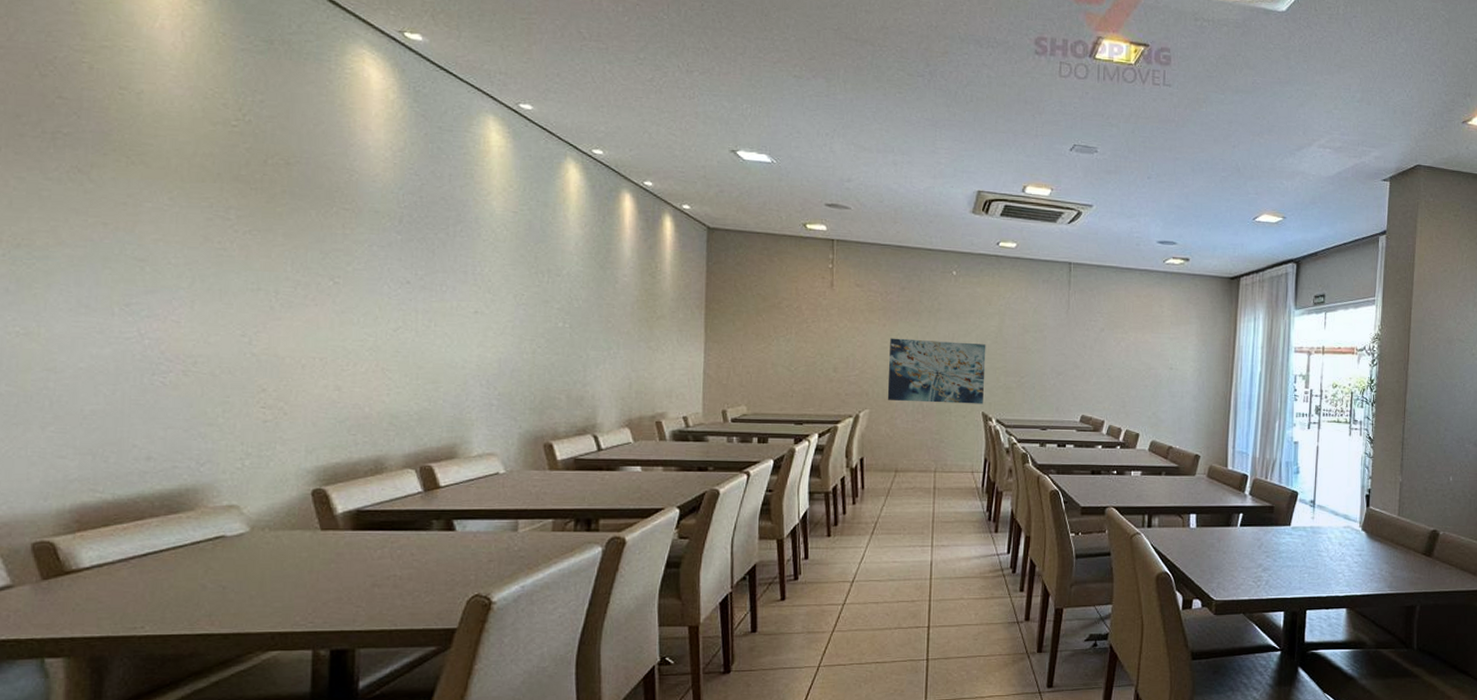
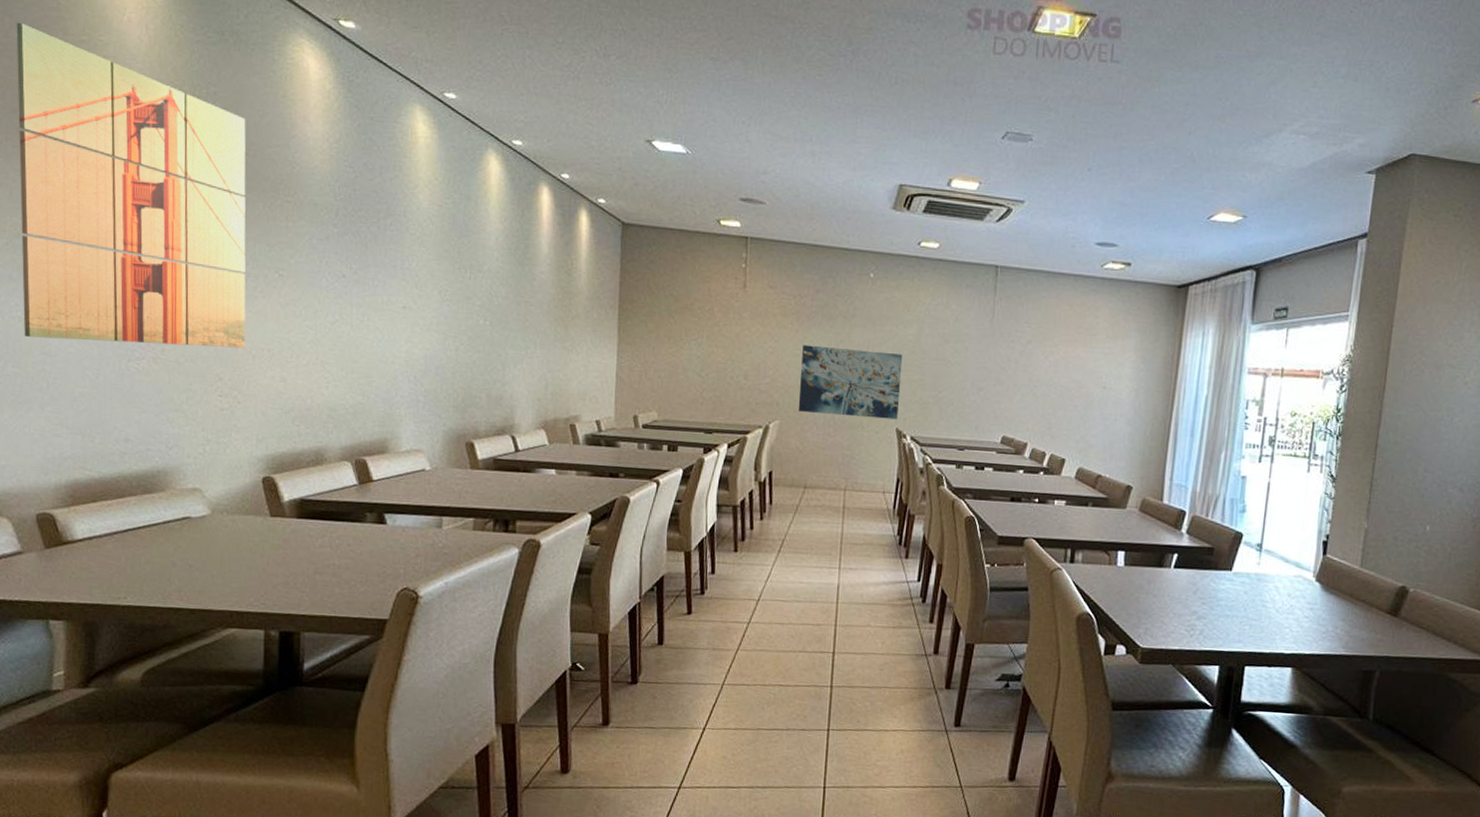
wall art: none [22,25,298,358] -> present [16,22,246,348]

